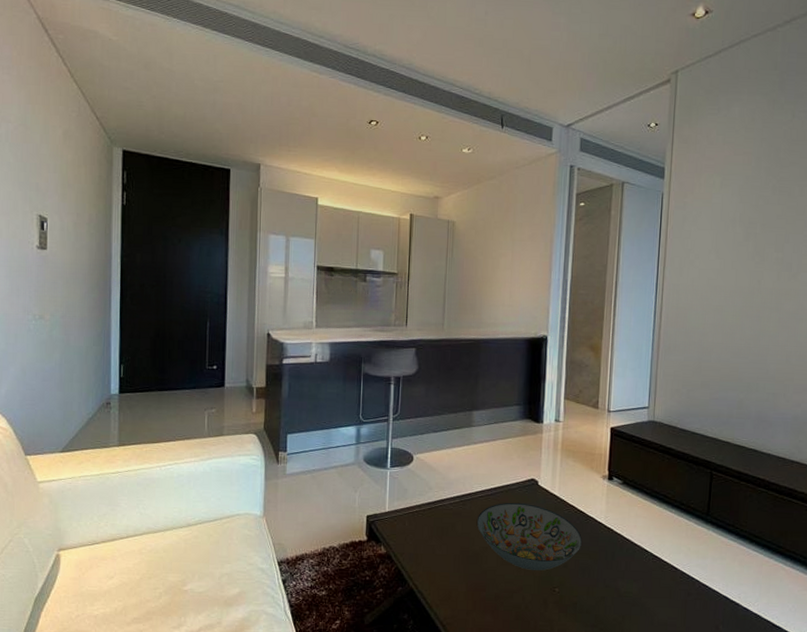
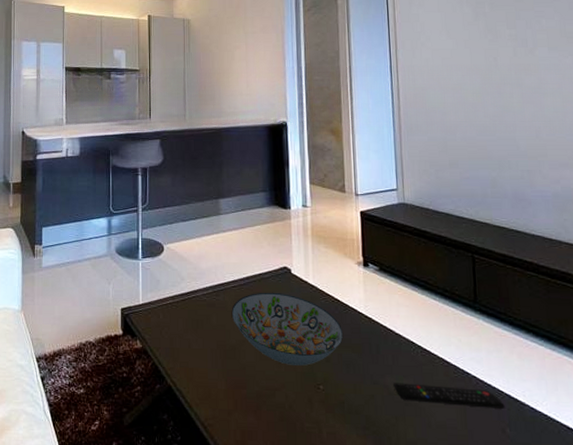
remote control: none [624,586,721,609] -> present [393,383,505,409]

